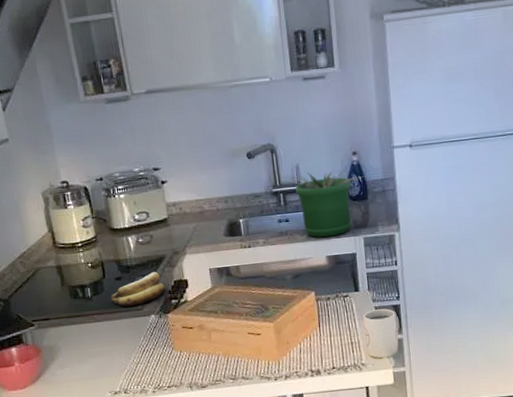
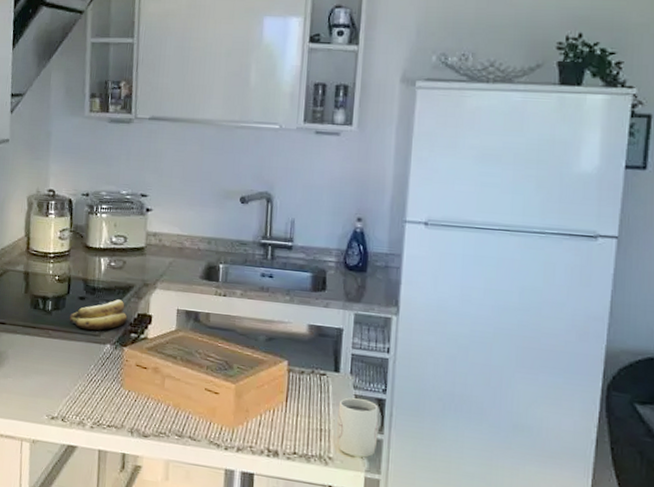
planter: present [293,171,367,238] -> none [286,229,369,305]

